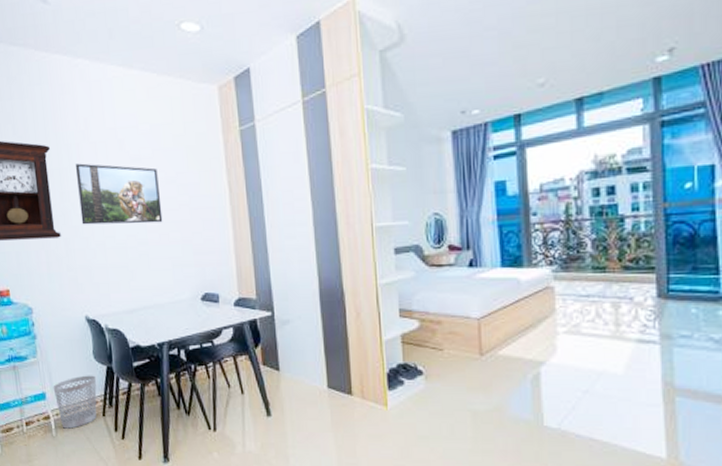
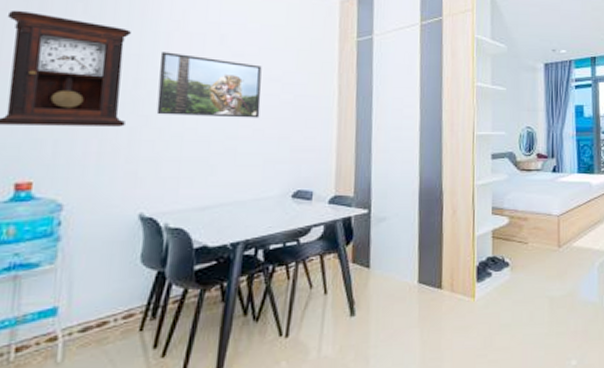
wastebasket: present [53,375,97,429] -> none [71,282,140,351]

